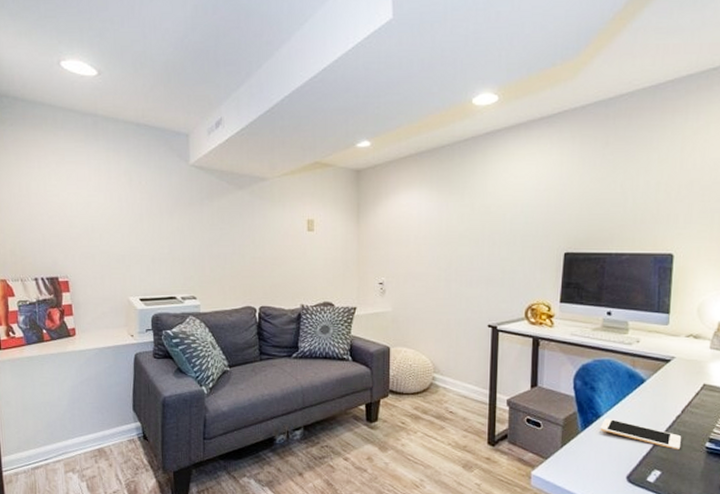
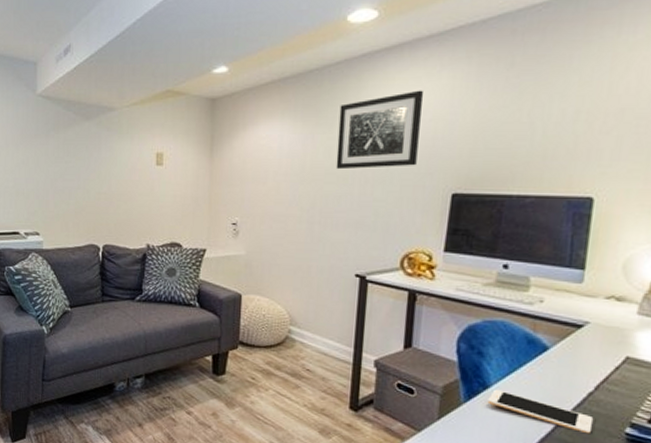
wall art: none [468,164,537,233] -> present [336,90,423,170]

